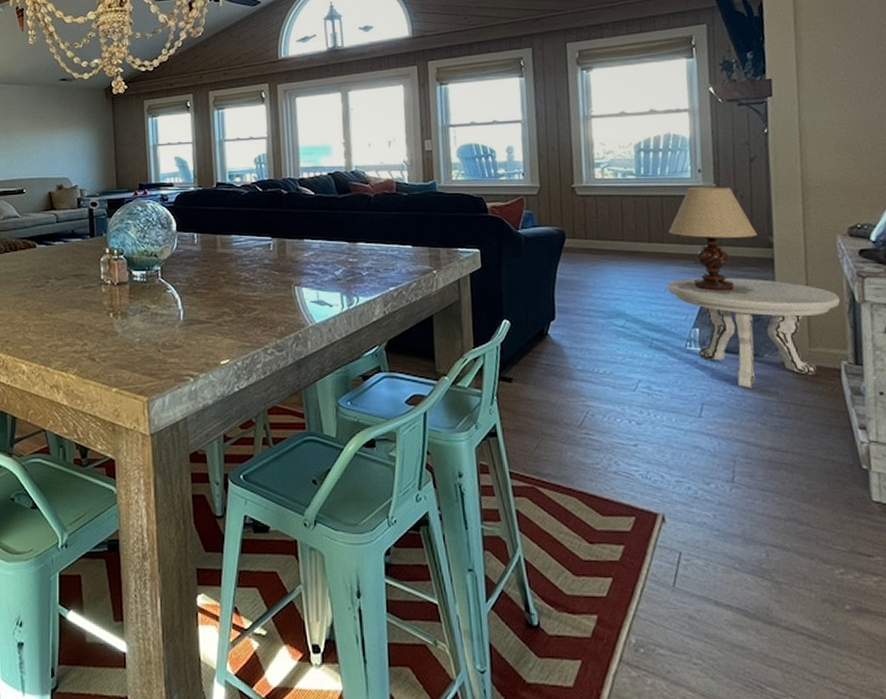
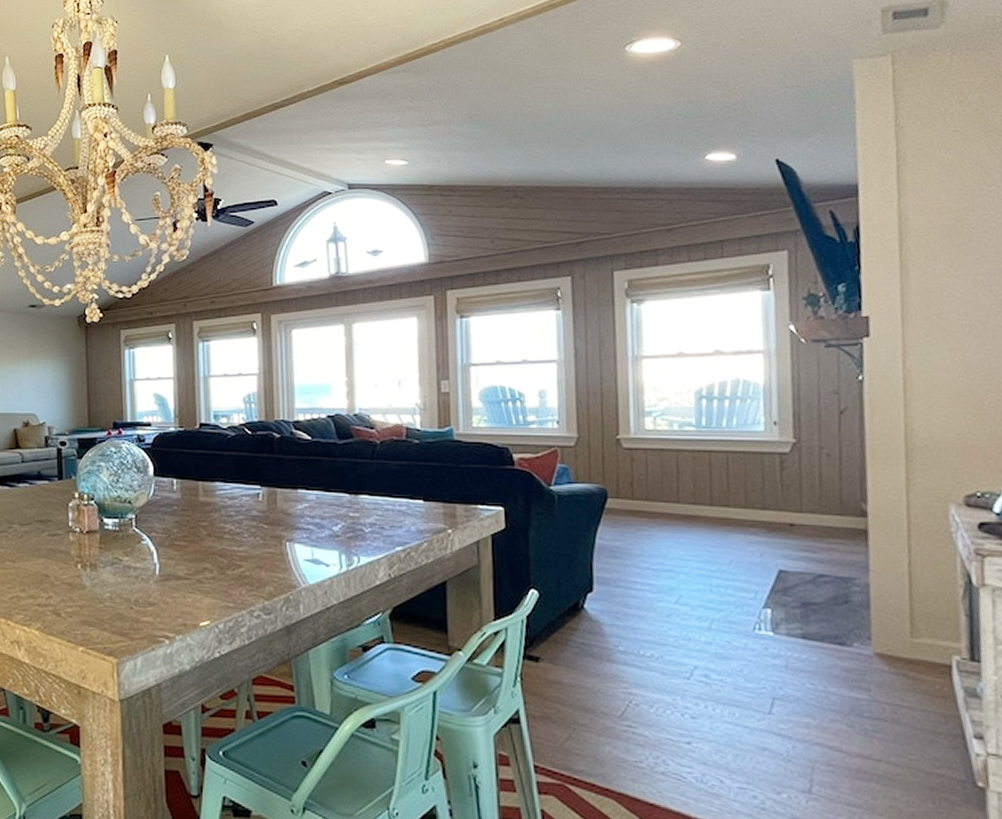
side table: present [667,277,841,388] -> none [732,548,953,683]
table lamp: present [668,186,758,295] -> none [735,442,848,571]

